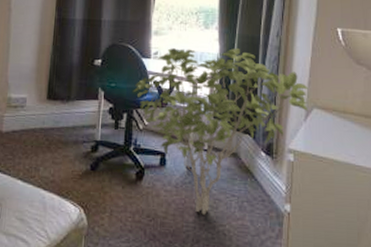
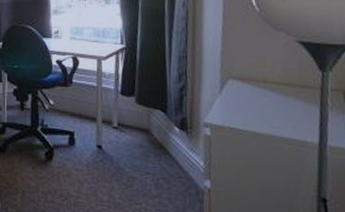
shrub: present [133,48,309,215] -> none [36,22,224,193]

